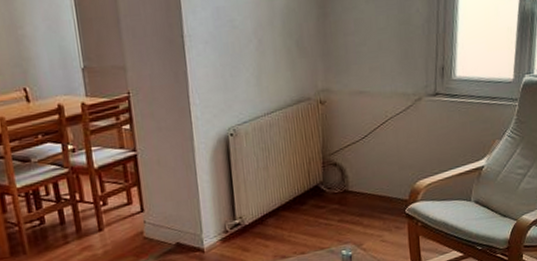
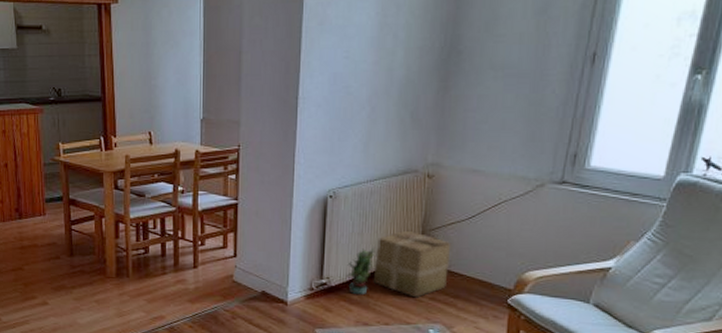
potted plant: none [257,178,283,230] -> present [345,246,376,296]
cardboard box: none [282,158,352,223] -> present [373,230,452,298]

